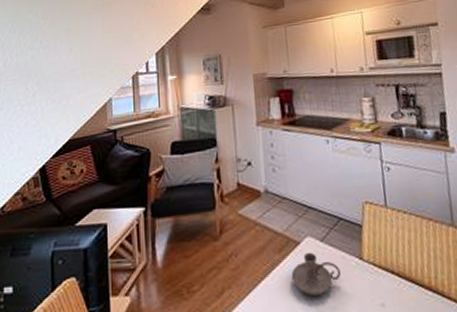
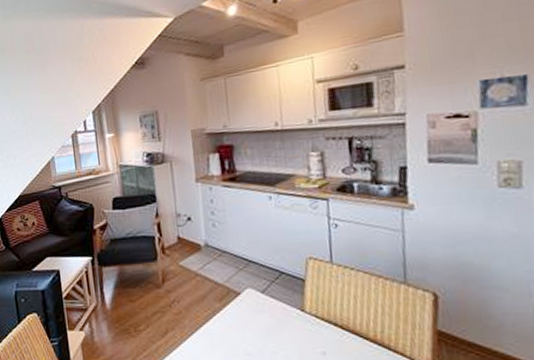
candle holder: present [291,252,341,296] -> none [231,302,281,341]

